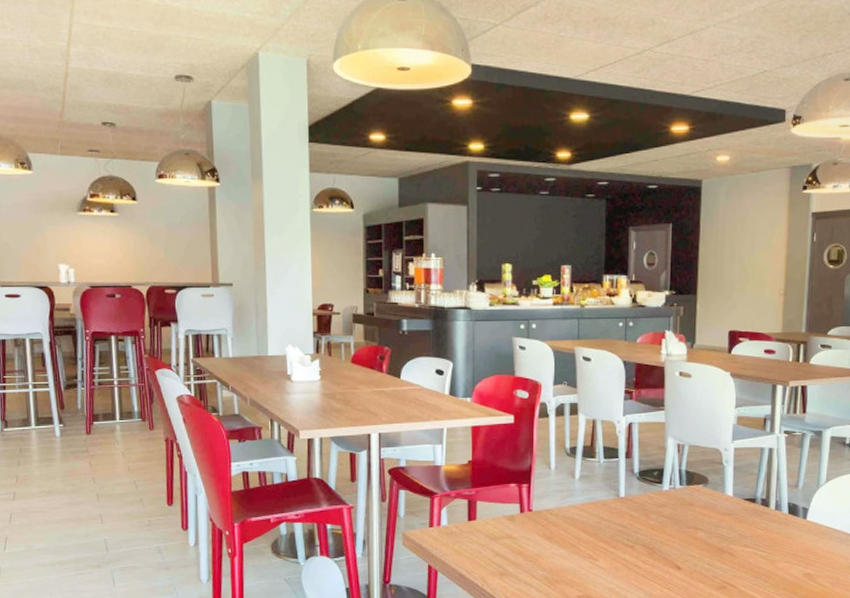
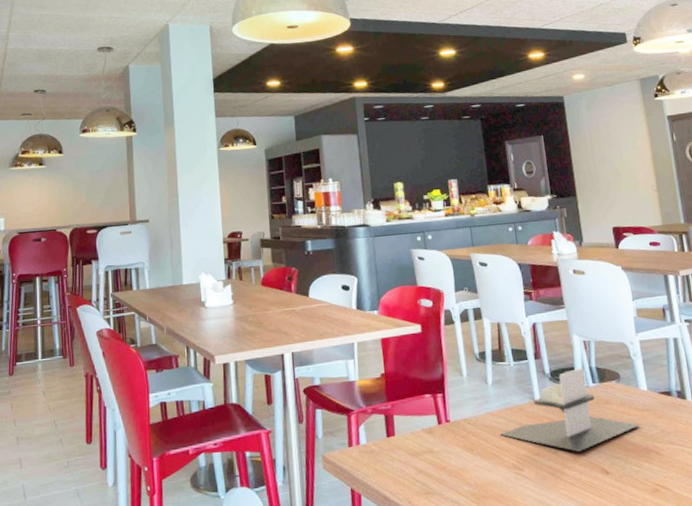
napkin holder: none [579,469,719,548] -> present [499,367,640,452]

